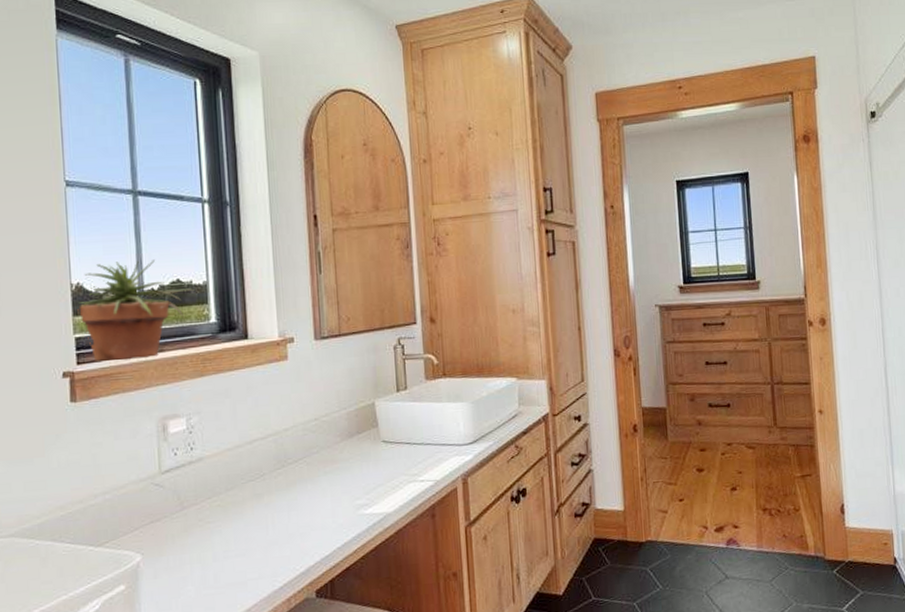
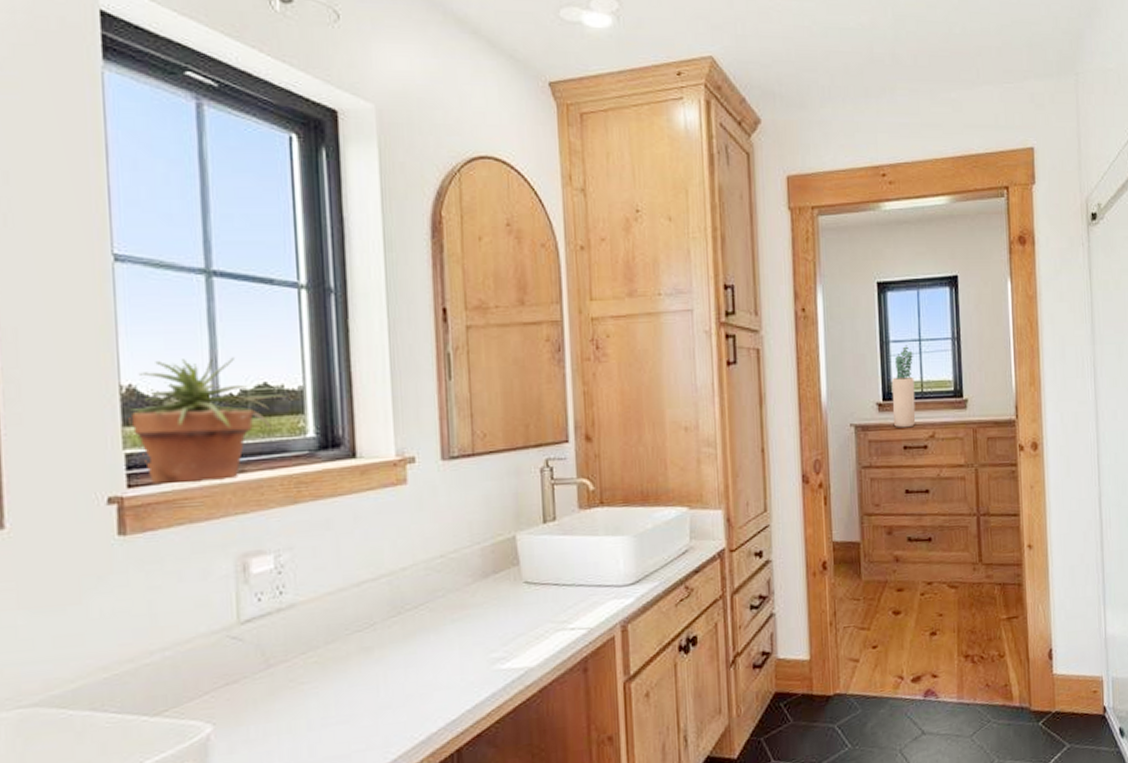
vase: none [692,234,714,308] -> present [892,345,916,428]

